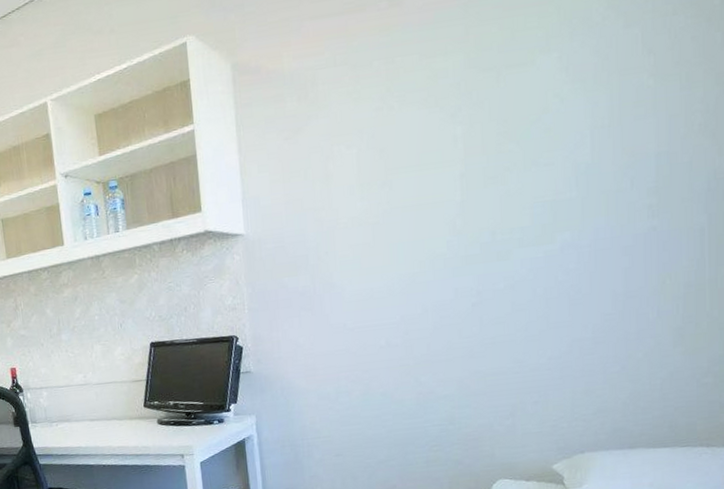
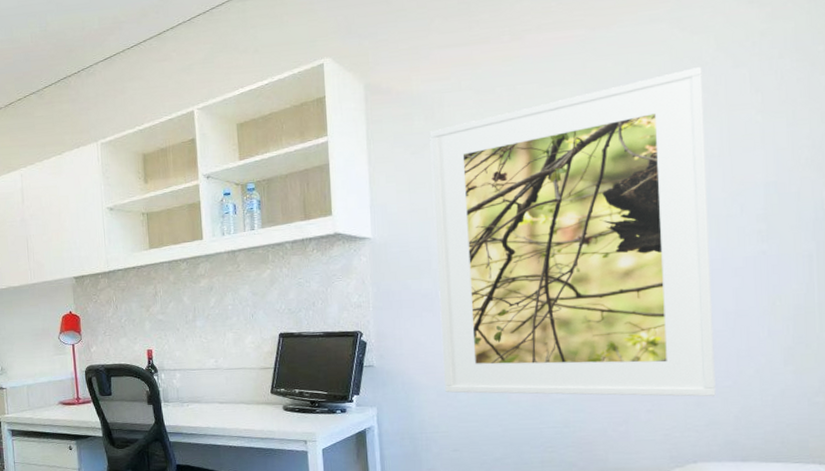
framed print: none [303,28,604,396] -> present [429,67,716,397]

